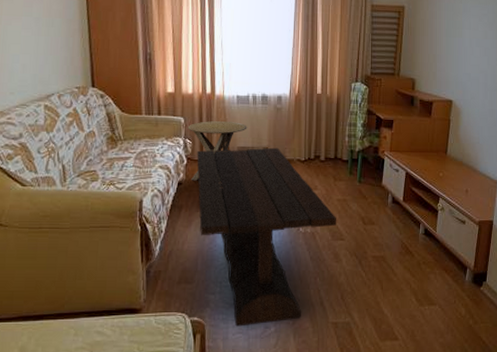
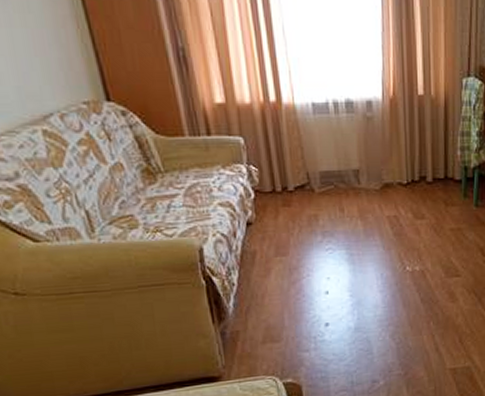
side table: present [187,121,247,189] -> none [249,139,330,226]
coffee table: present [197,147,336,327] -> none [267,169,450,384]

